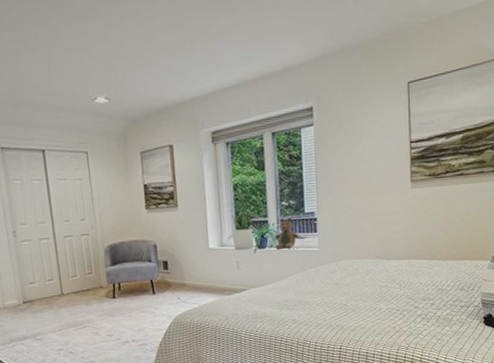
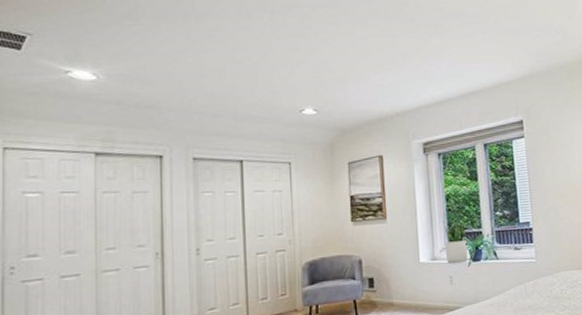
teddy bear: present [274,217,300,251] -> none [489,228,516,263]

